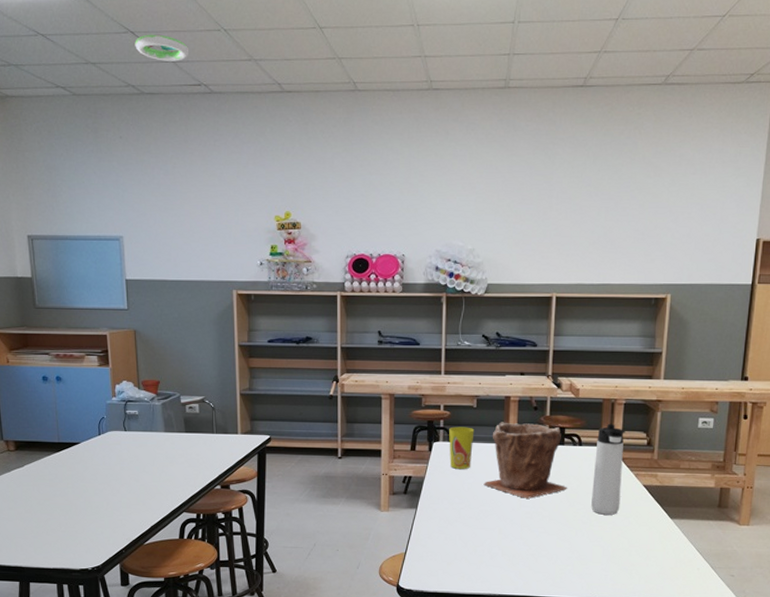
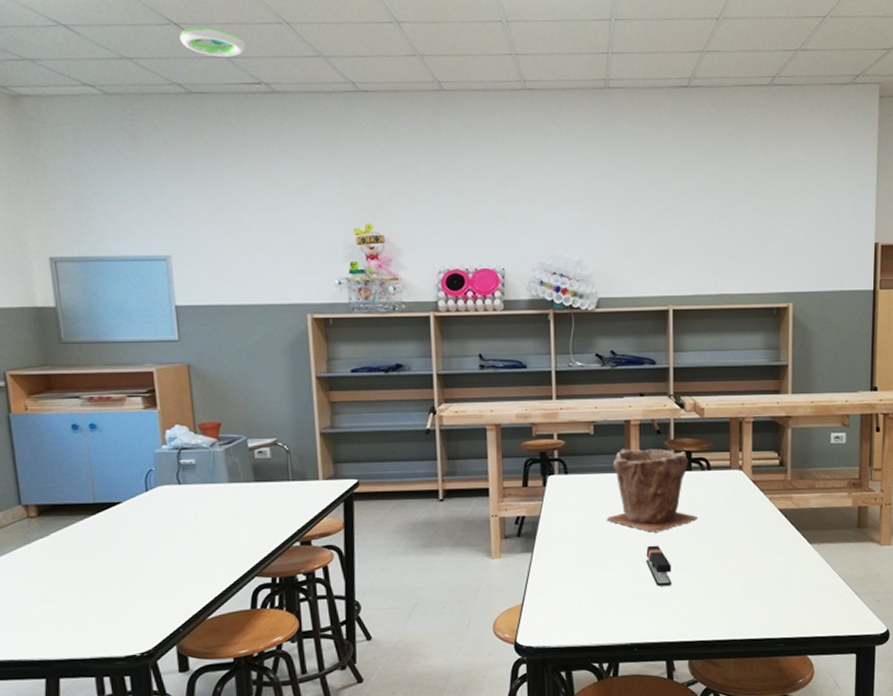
cup: present [449,426,475,469] -> none [565,456,593,504]
stapler: none [517,510,540,547] -> present [646,545,672,586]
thermos bottle: present [591,424,625,515] -> none [725,444,756,545]

